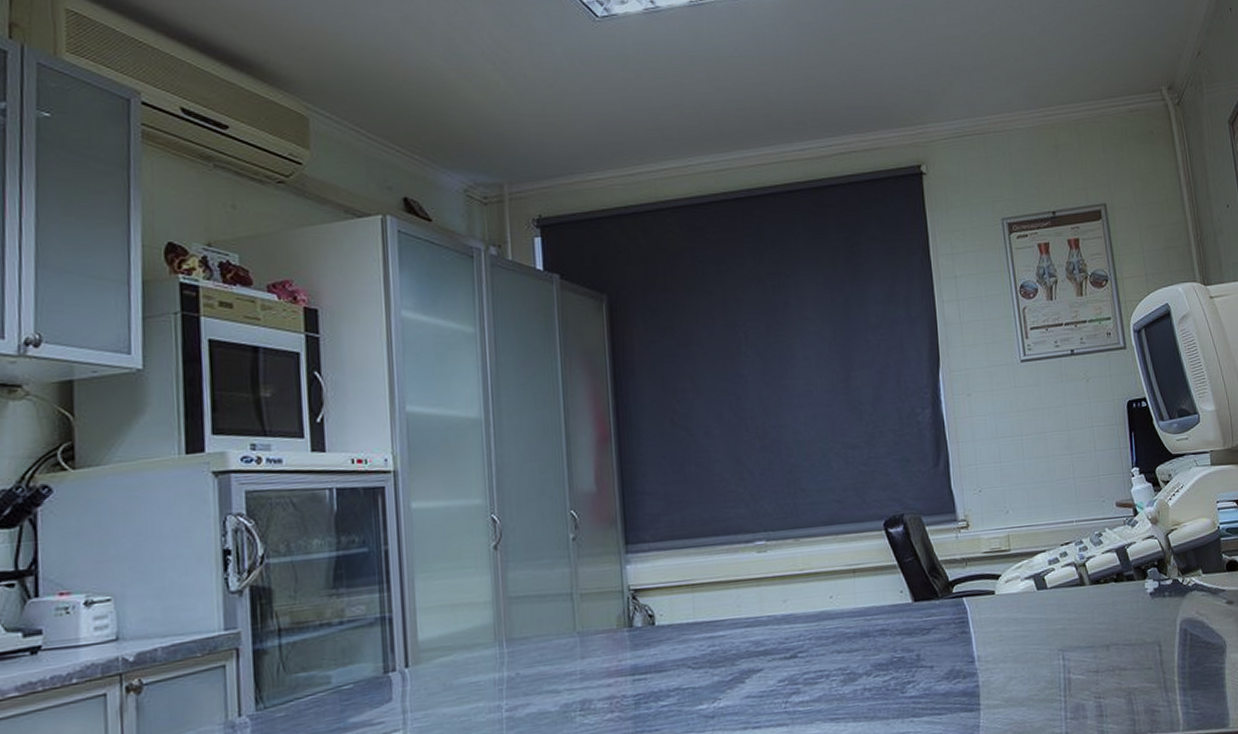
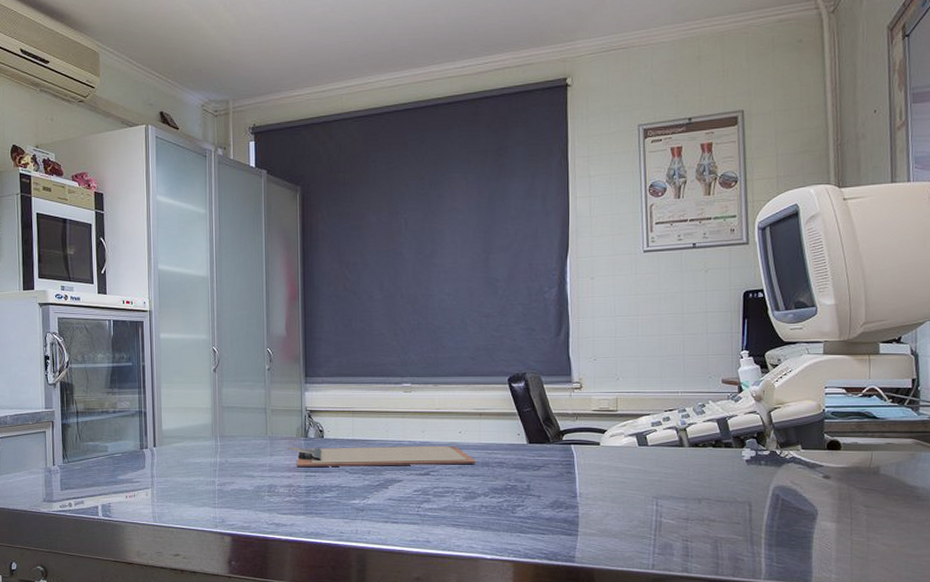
clipboard: none [604,614,854,670] -> present [287,445,477,468]

